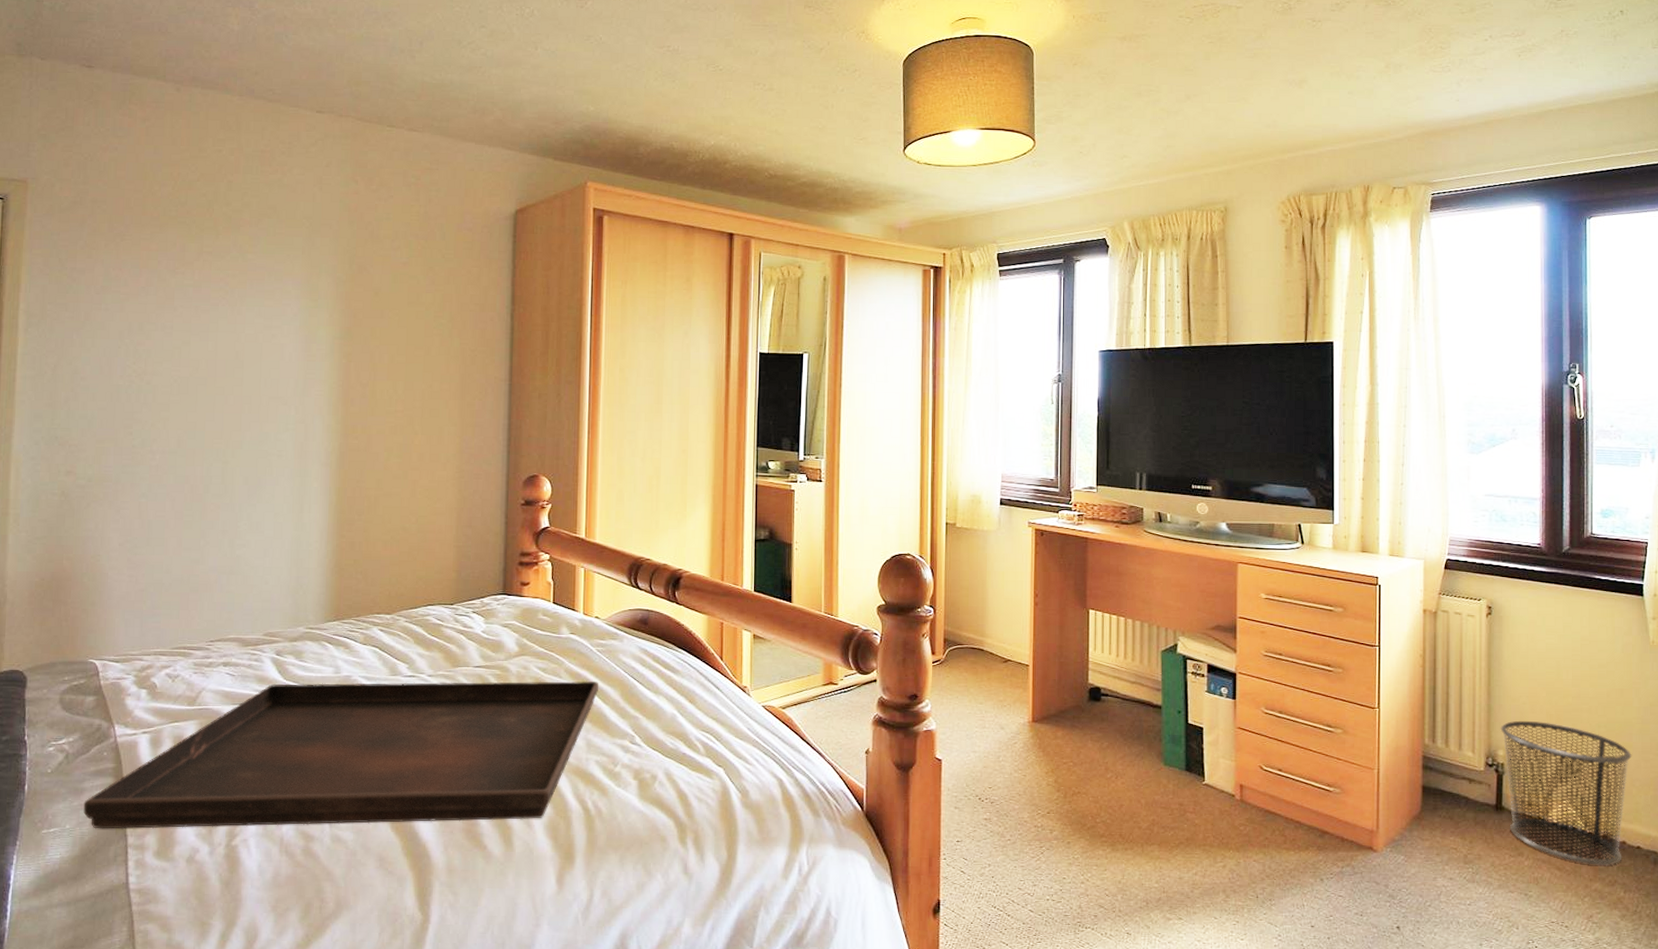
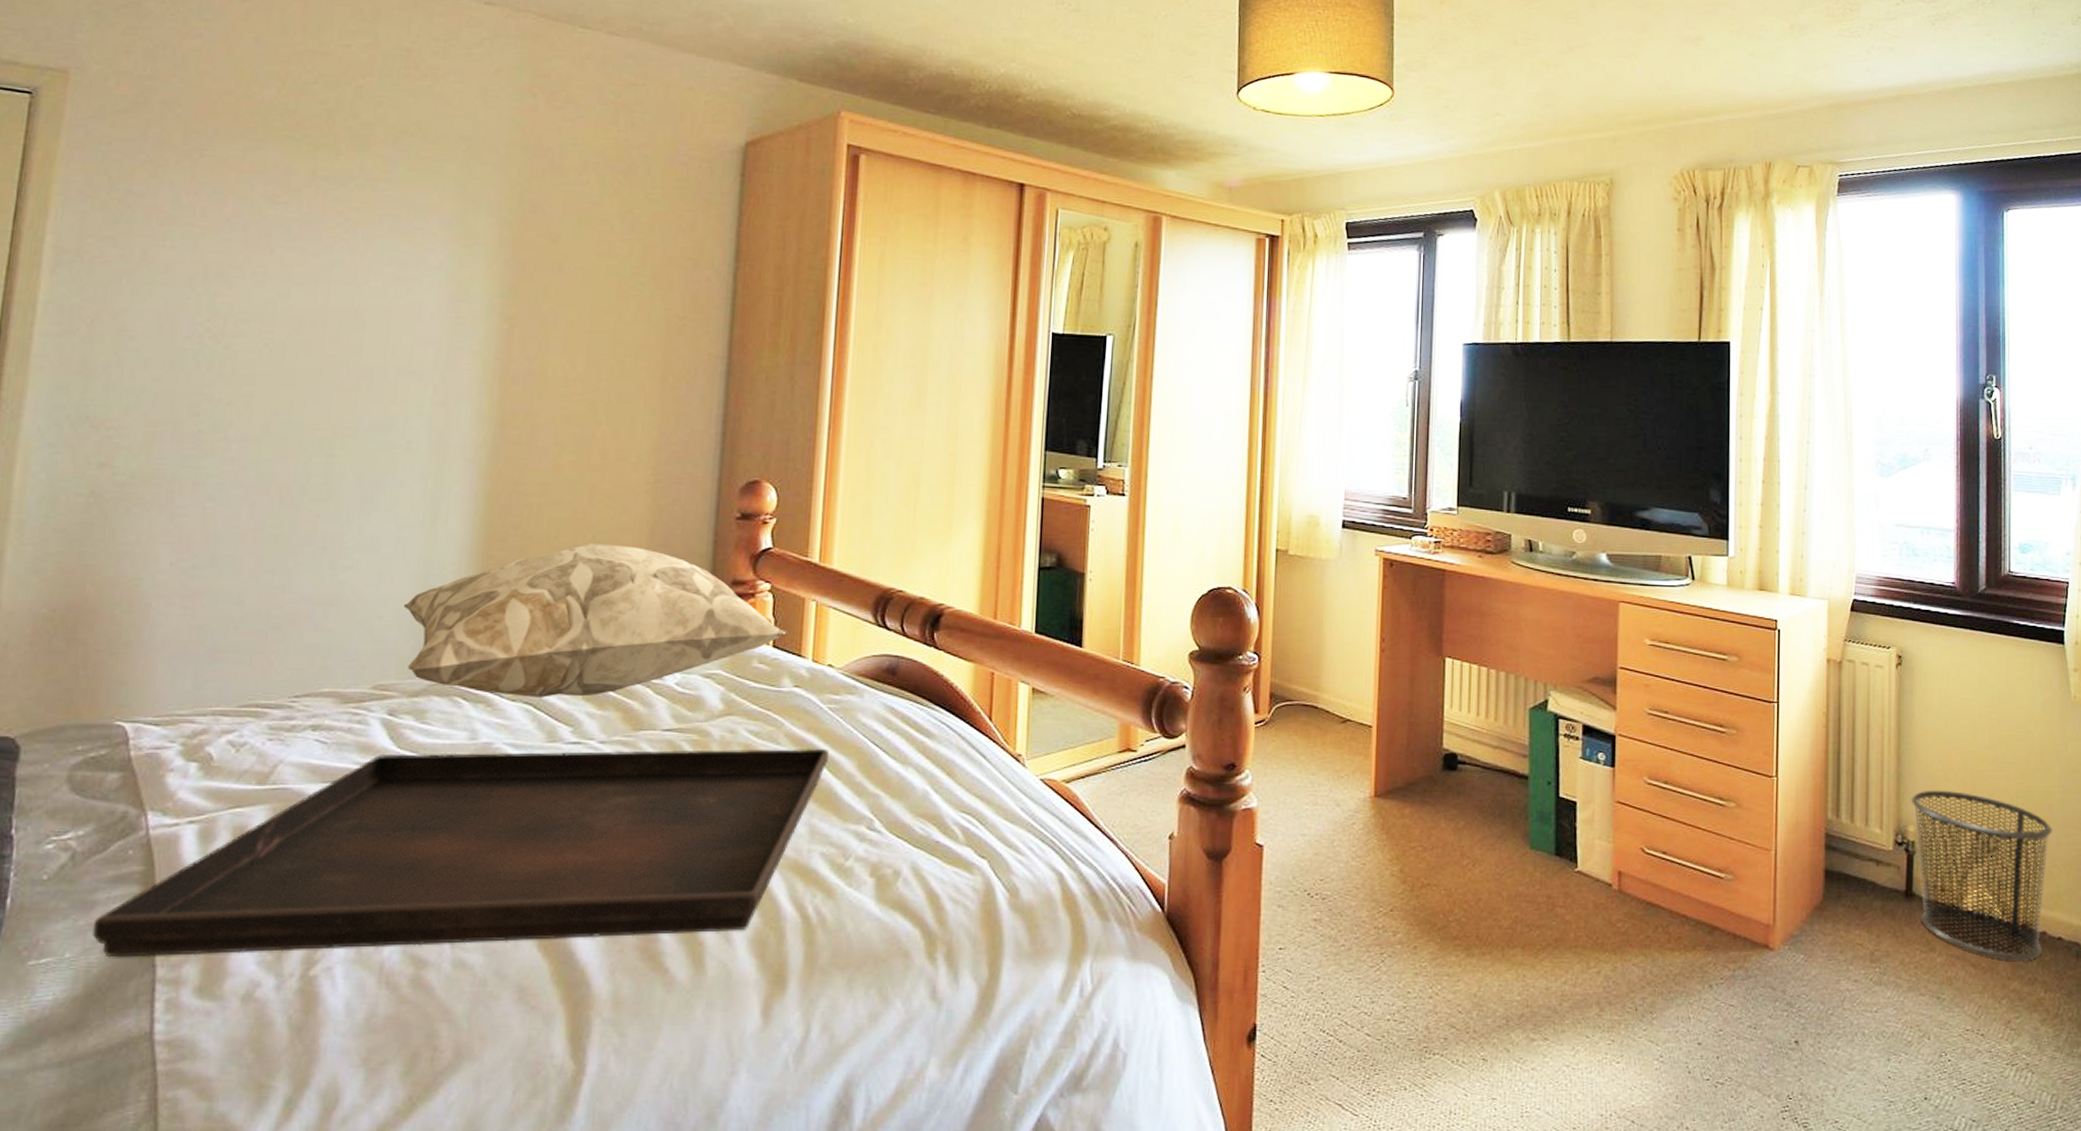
decorative pillow: none [283,524,564,642] -> present [404,542,788,698]

